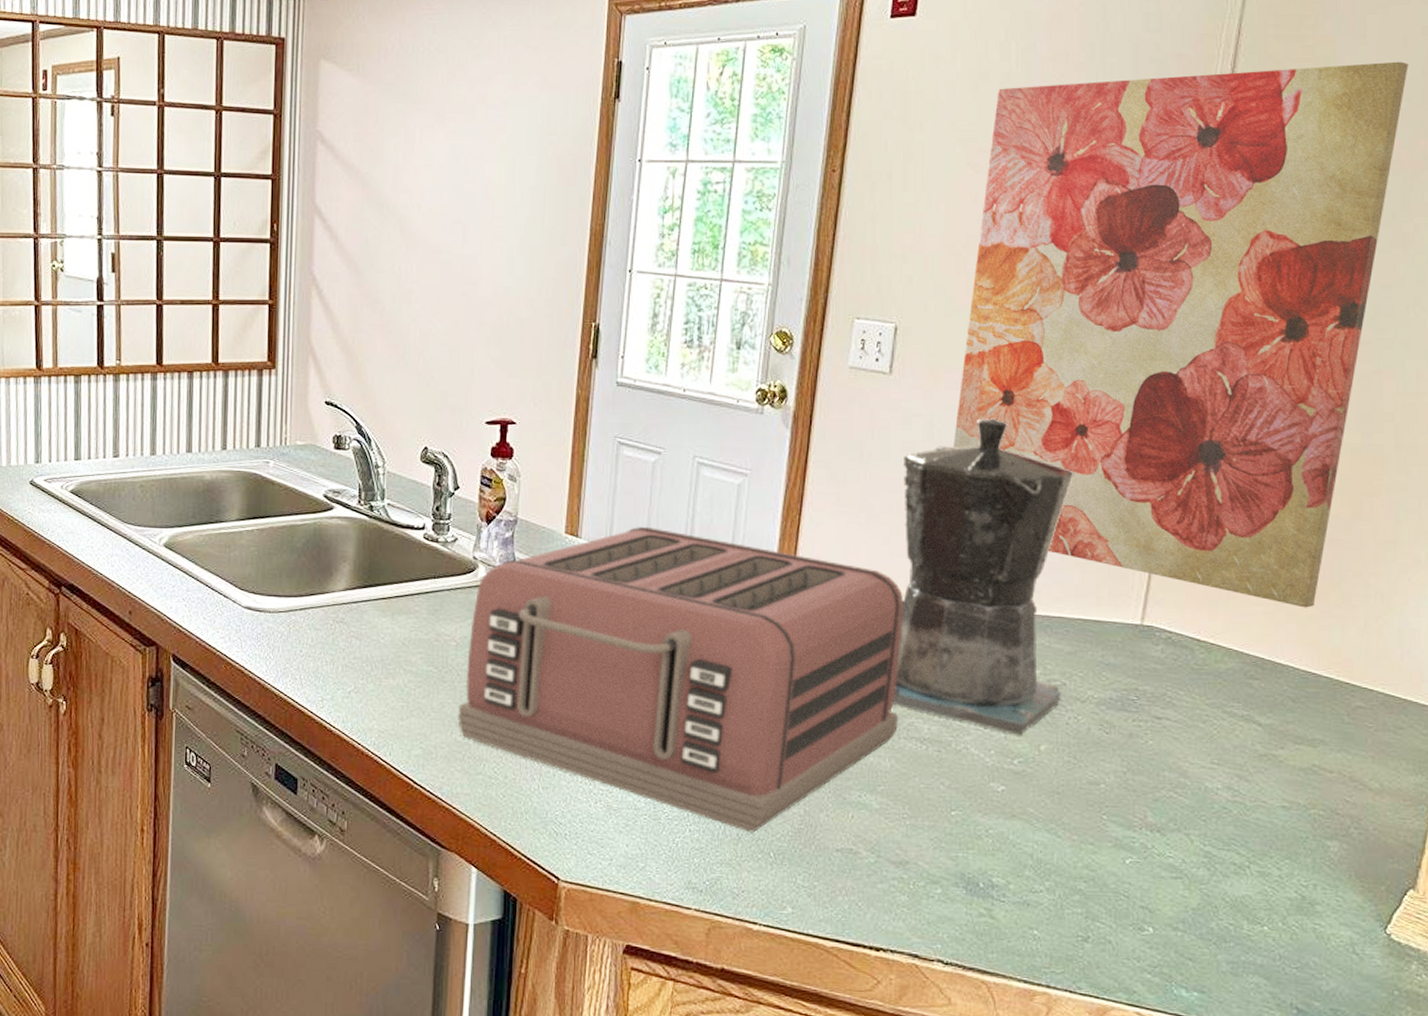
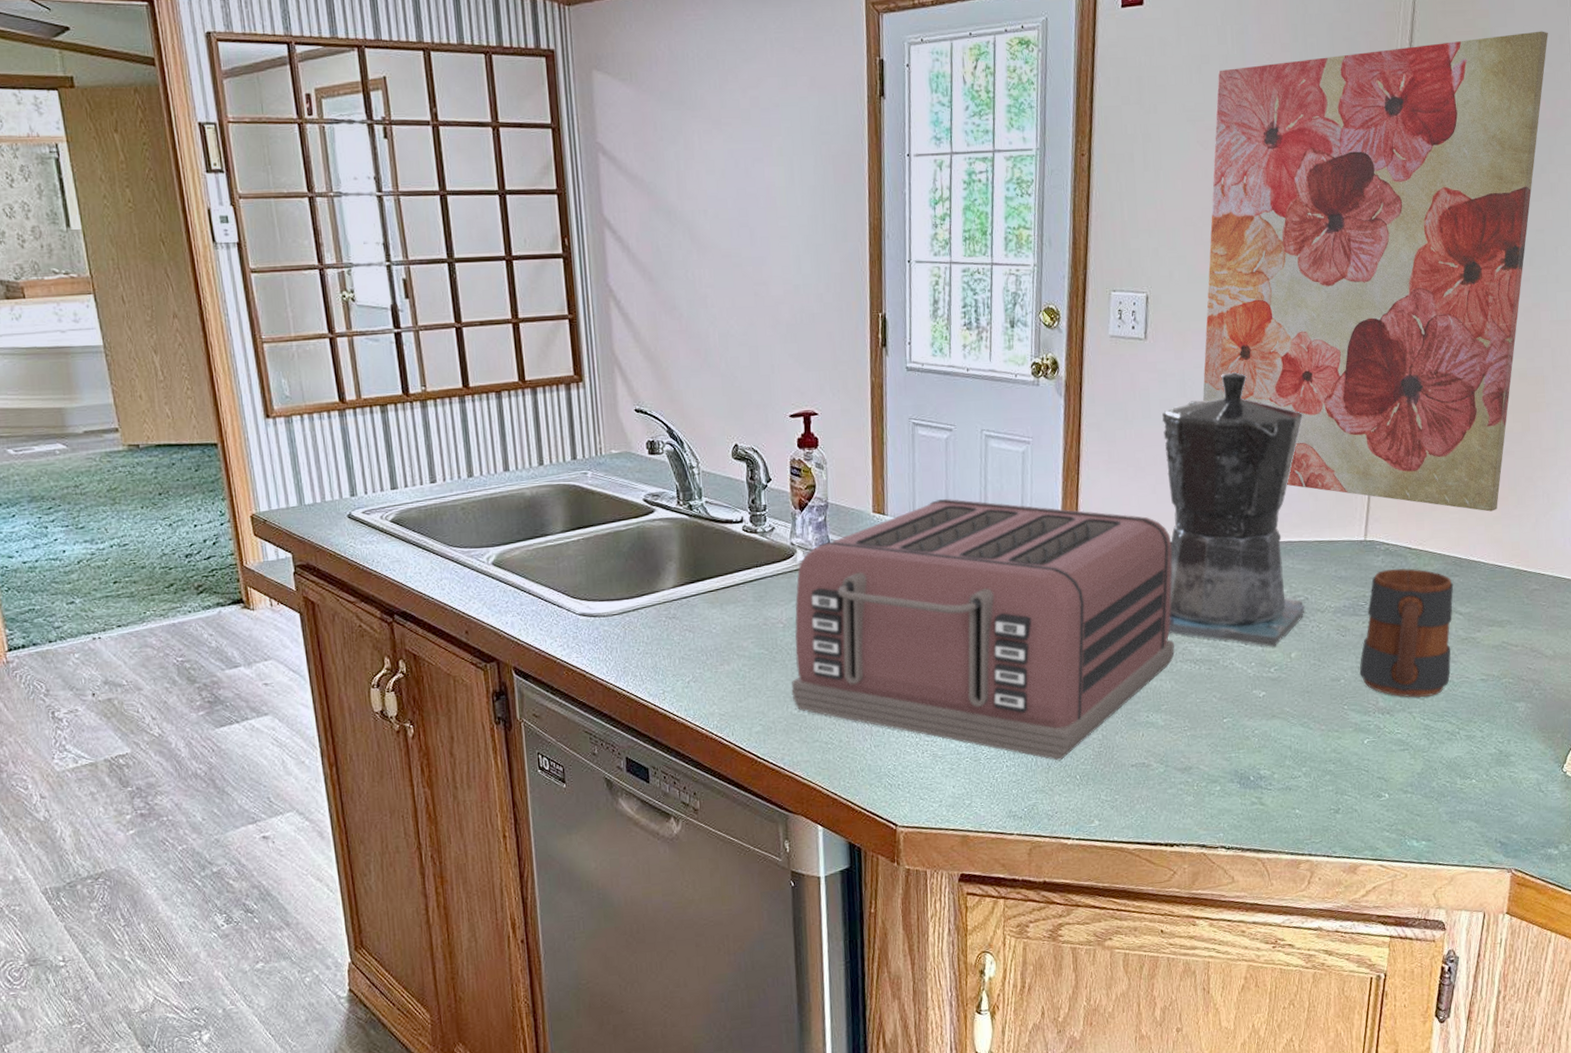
mug: none [1125,661,1253,819] -> present [1359,568,1454,698]

